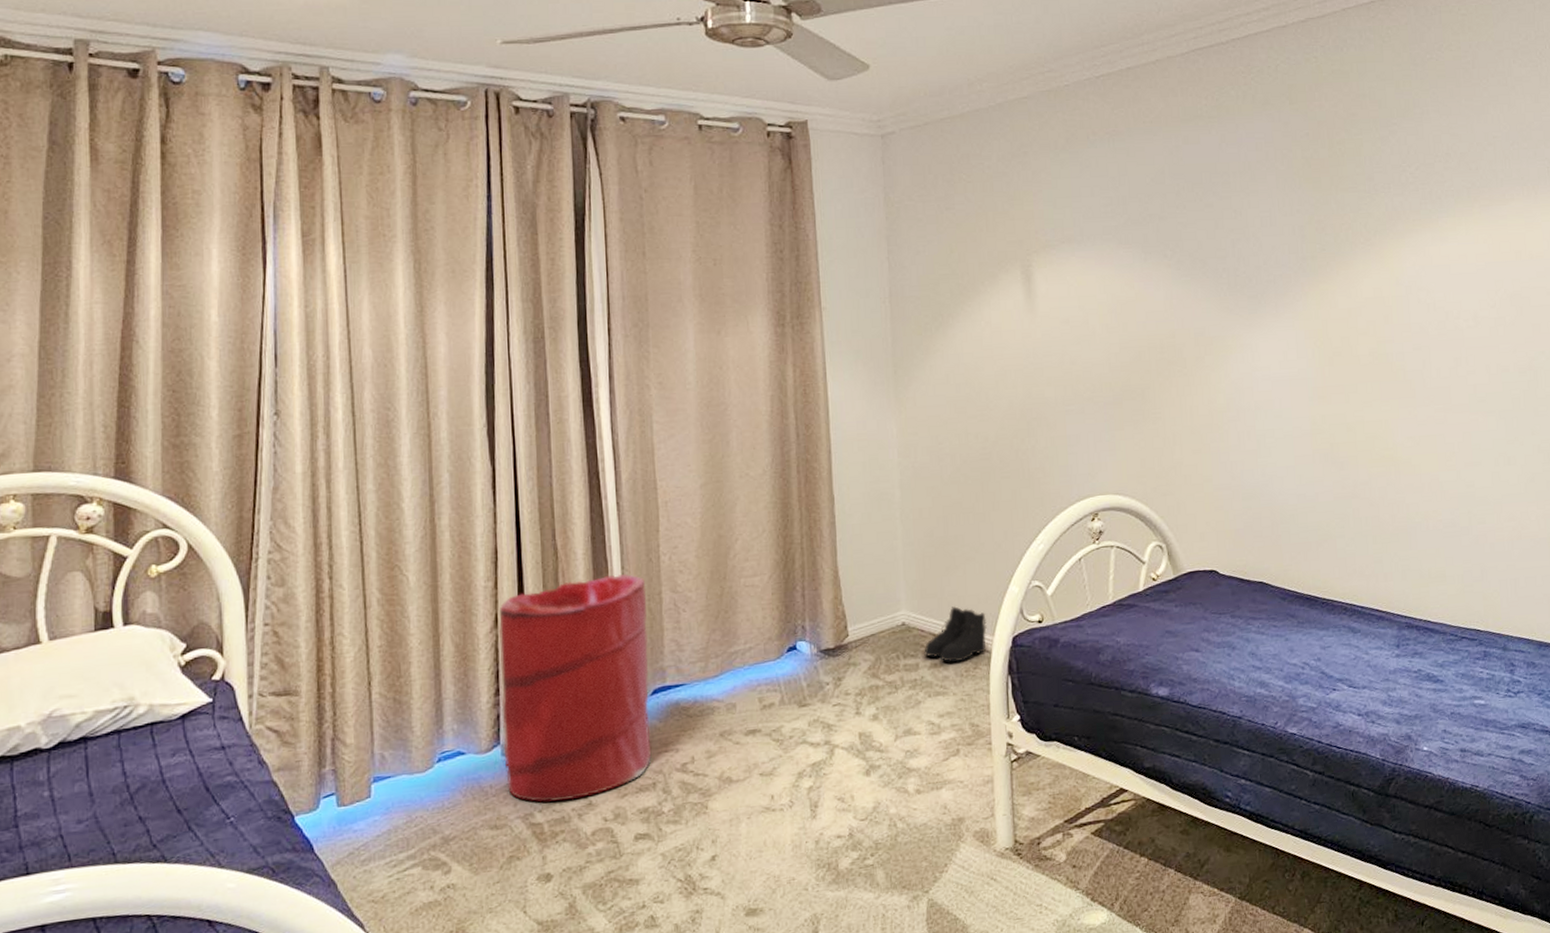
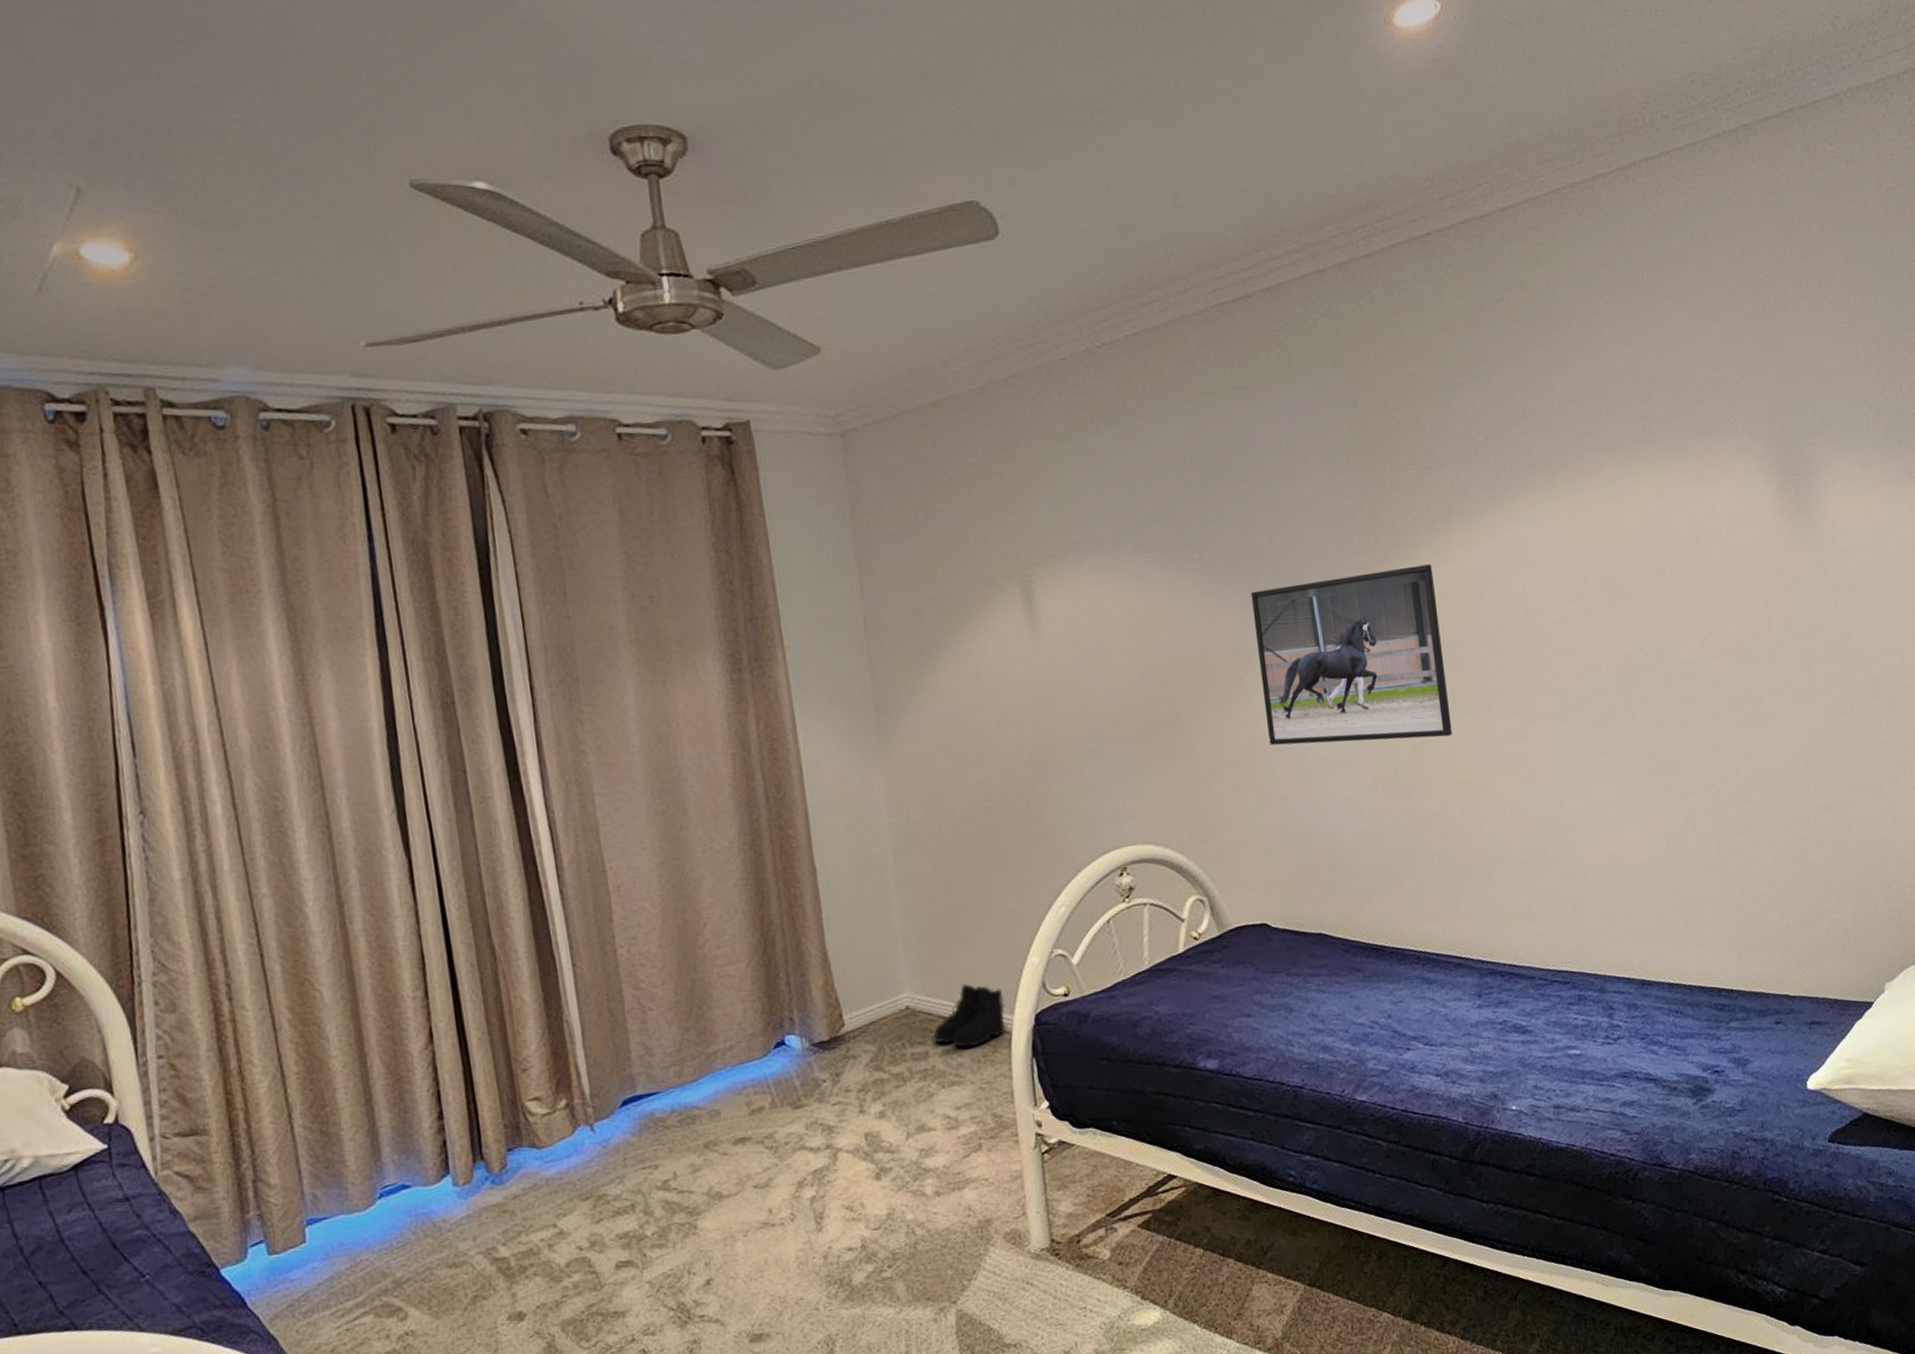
laundry hamper: present [499,573,652,803] -> none [433,971,627,1235]
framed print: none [1214,271,1381,419] -> present [1251,564,1453,746]

